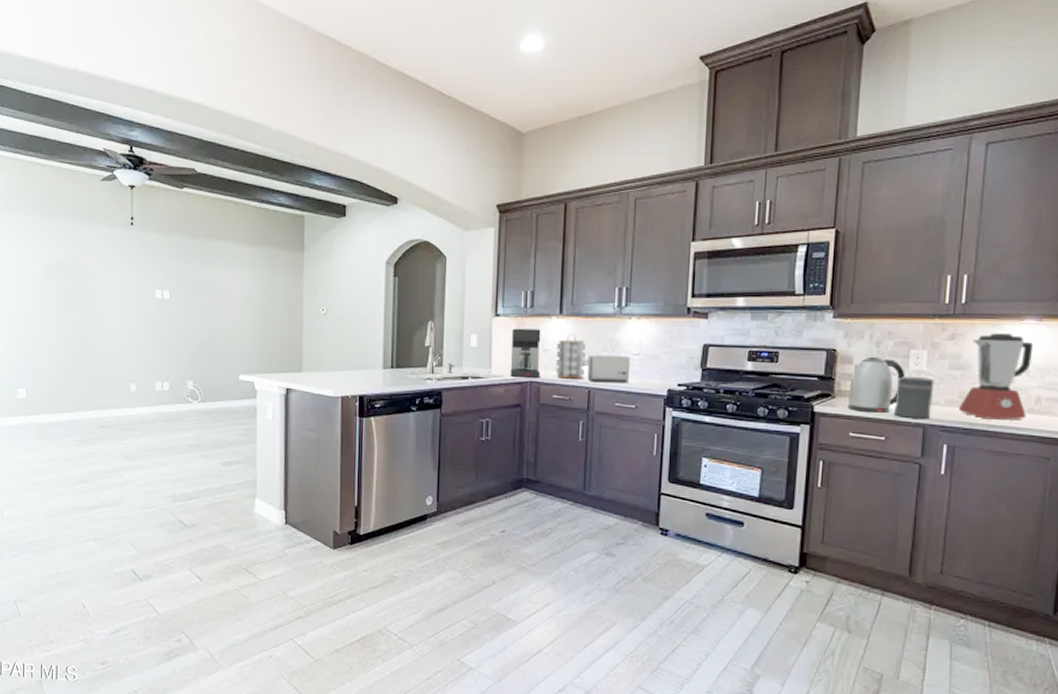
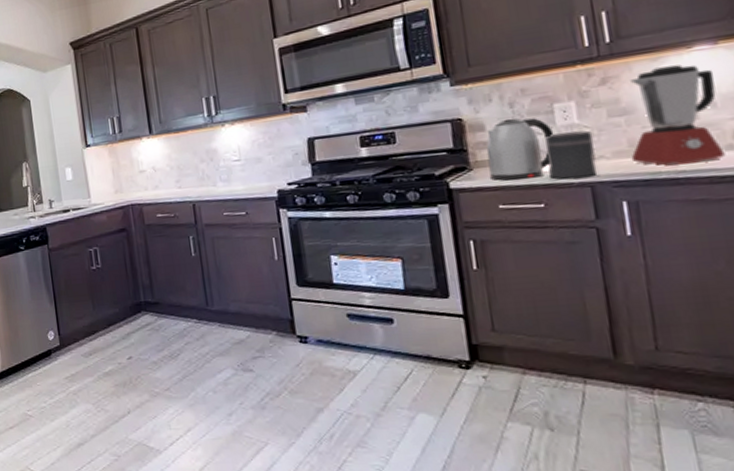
coffee maker: present [510,328,541,378] -> none [104,152,141,204]
spice rack: present [556,333,586,379] -> none [152,150,186,197]
toaster: present [587,355,631,384] -> none [186,164,234,196]

